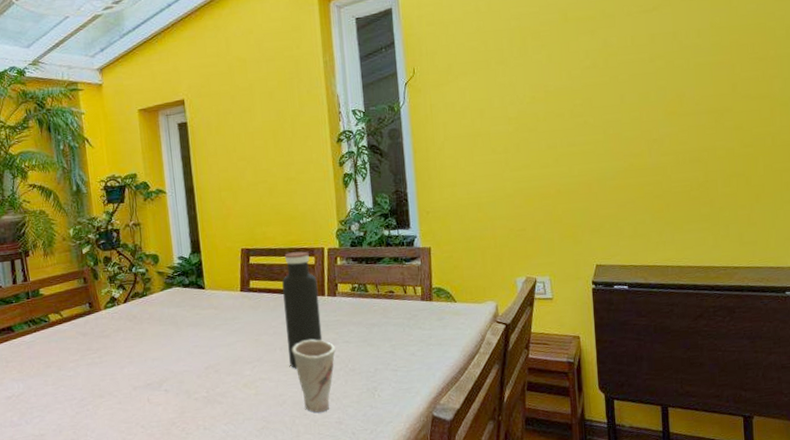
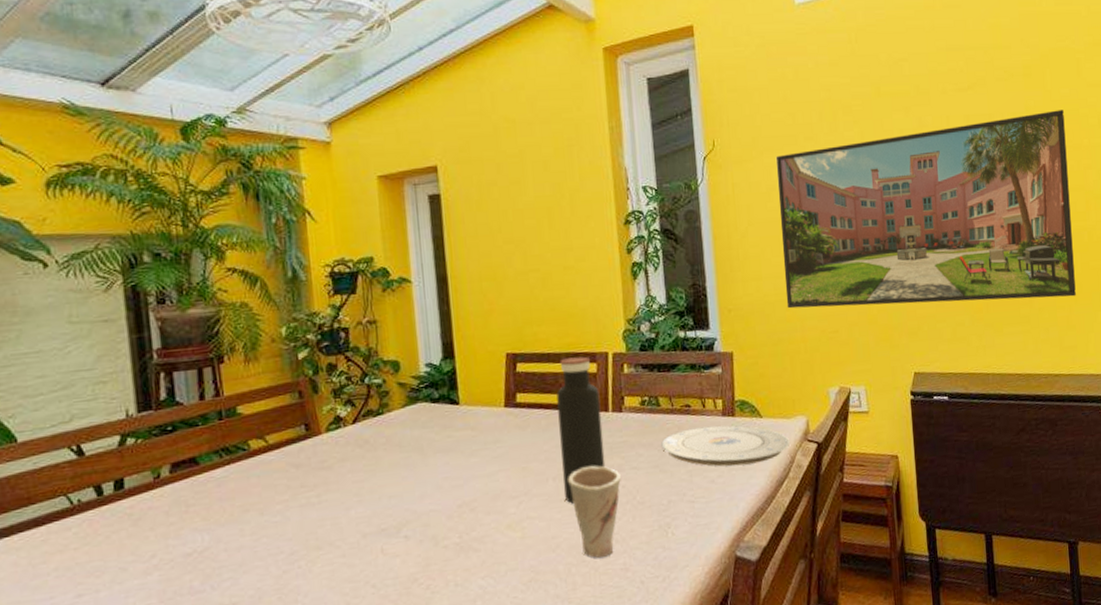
plate: none [369,308,481,342] -> present [661,425,791,467]
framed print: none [469,24,758,211] -> present [775,110,1076,309]

